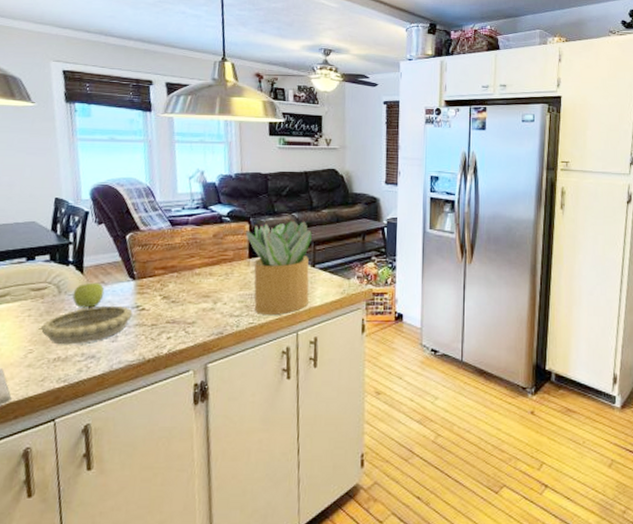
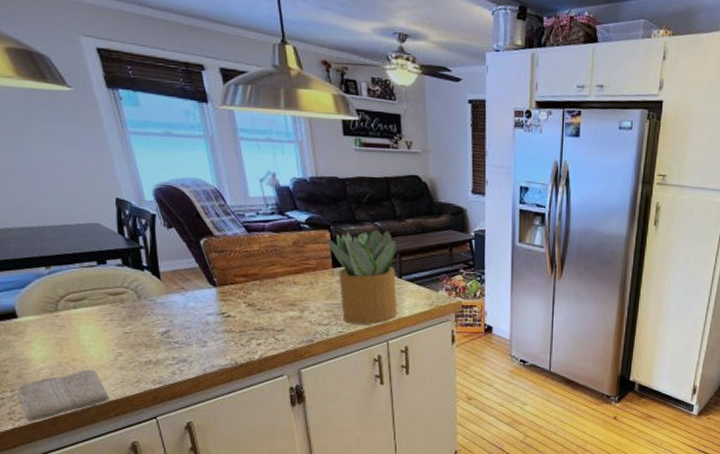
decorative bowl: present [40,305,133,345] -> none [125,311,219,349]
apple: present [72,282,105,308] -> none [153,288,186,314]

